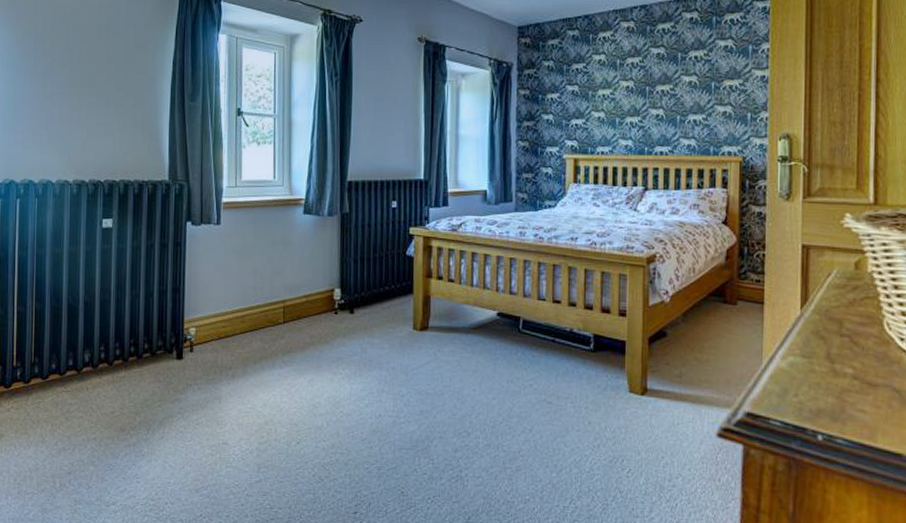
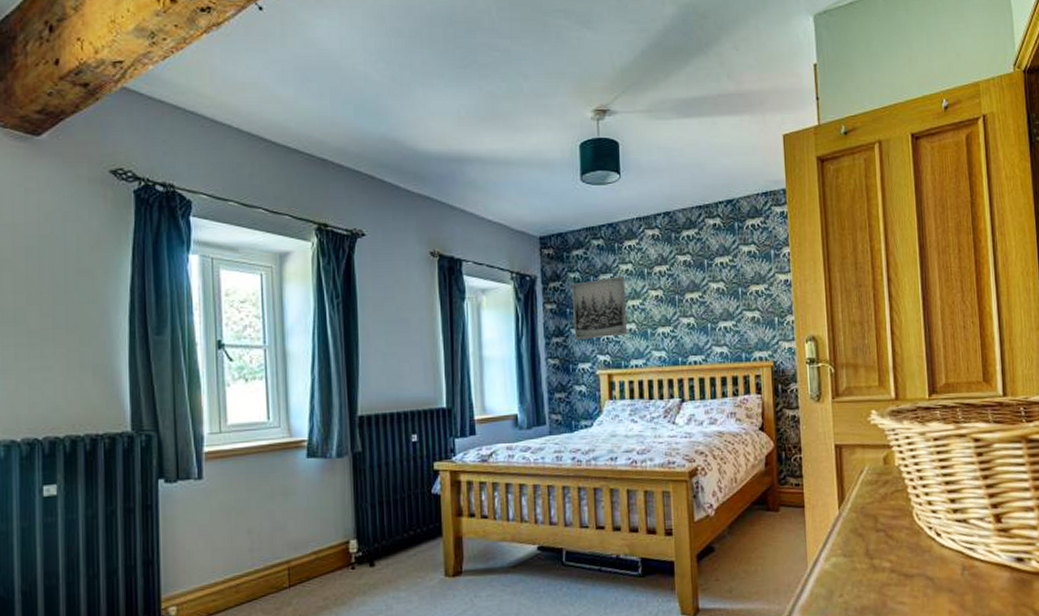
wall art: none [545,66,597,125] -> present [572,276,628,340]

